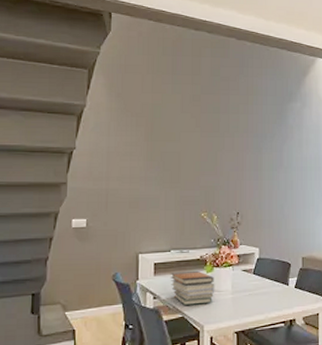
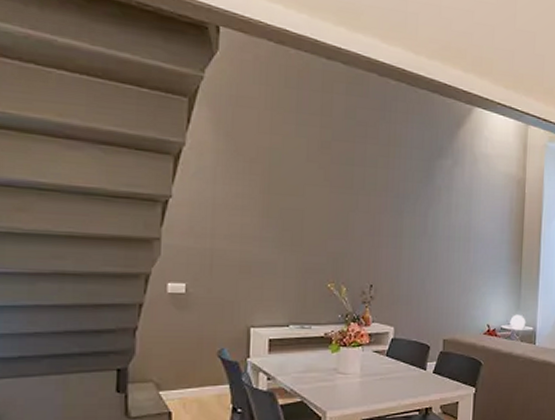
book stack: present [170,270,215,305] -> none [288,349,341,388]

